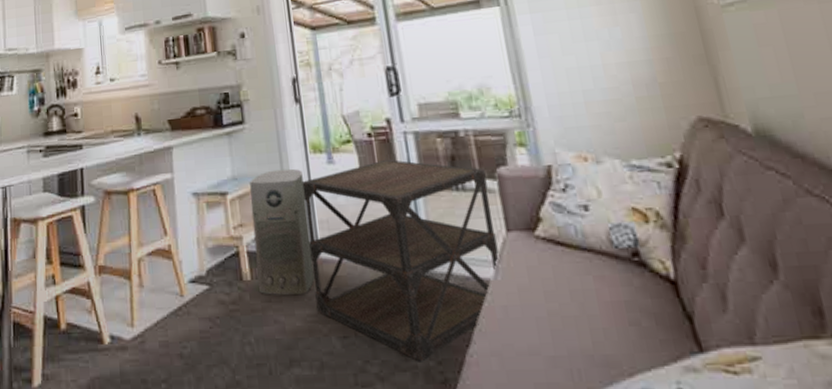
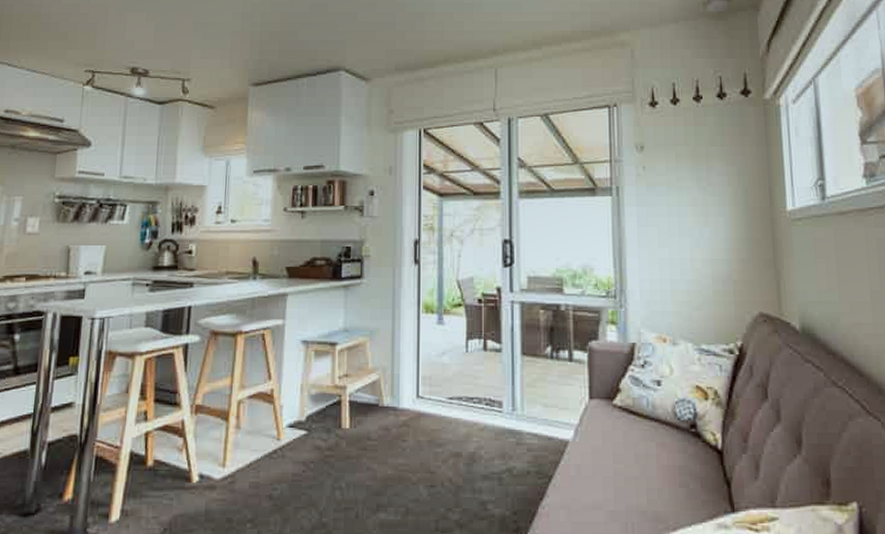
air purifier: present [250,168,315,296] -> none [355,325,412,445]
side table: present [302,159,499,362] -> none [409,324,580,512]

